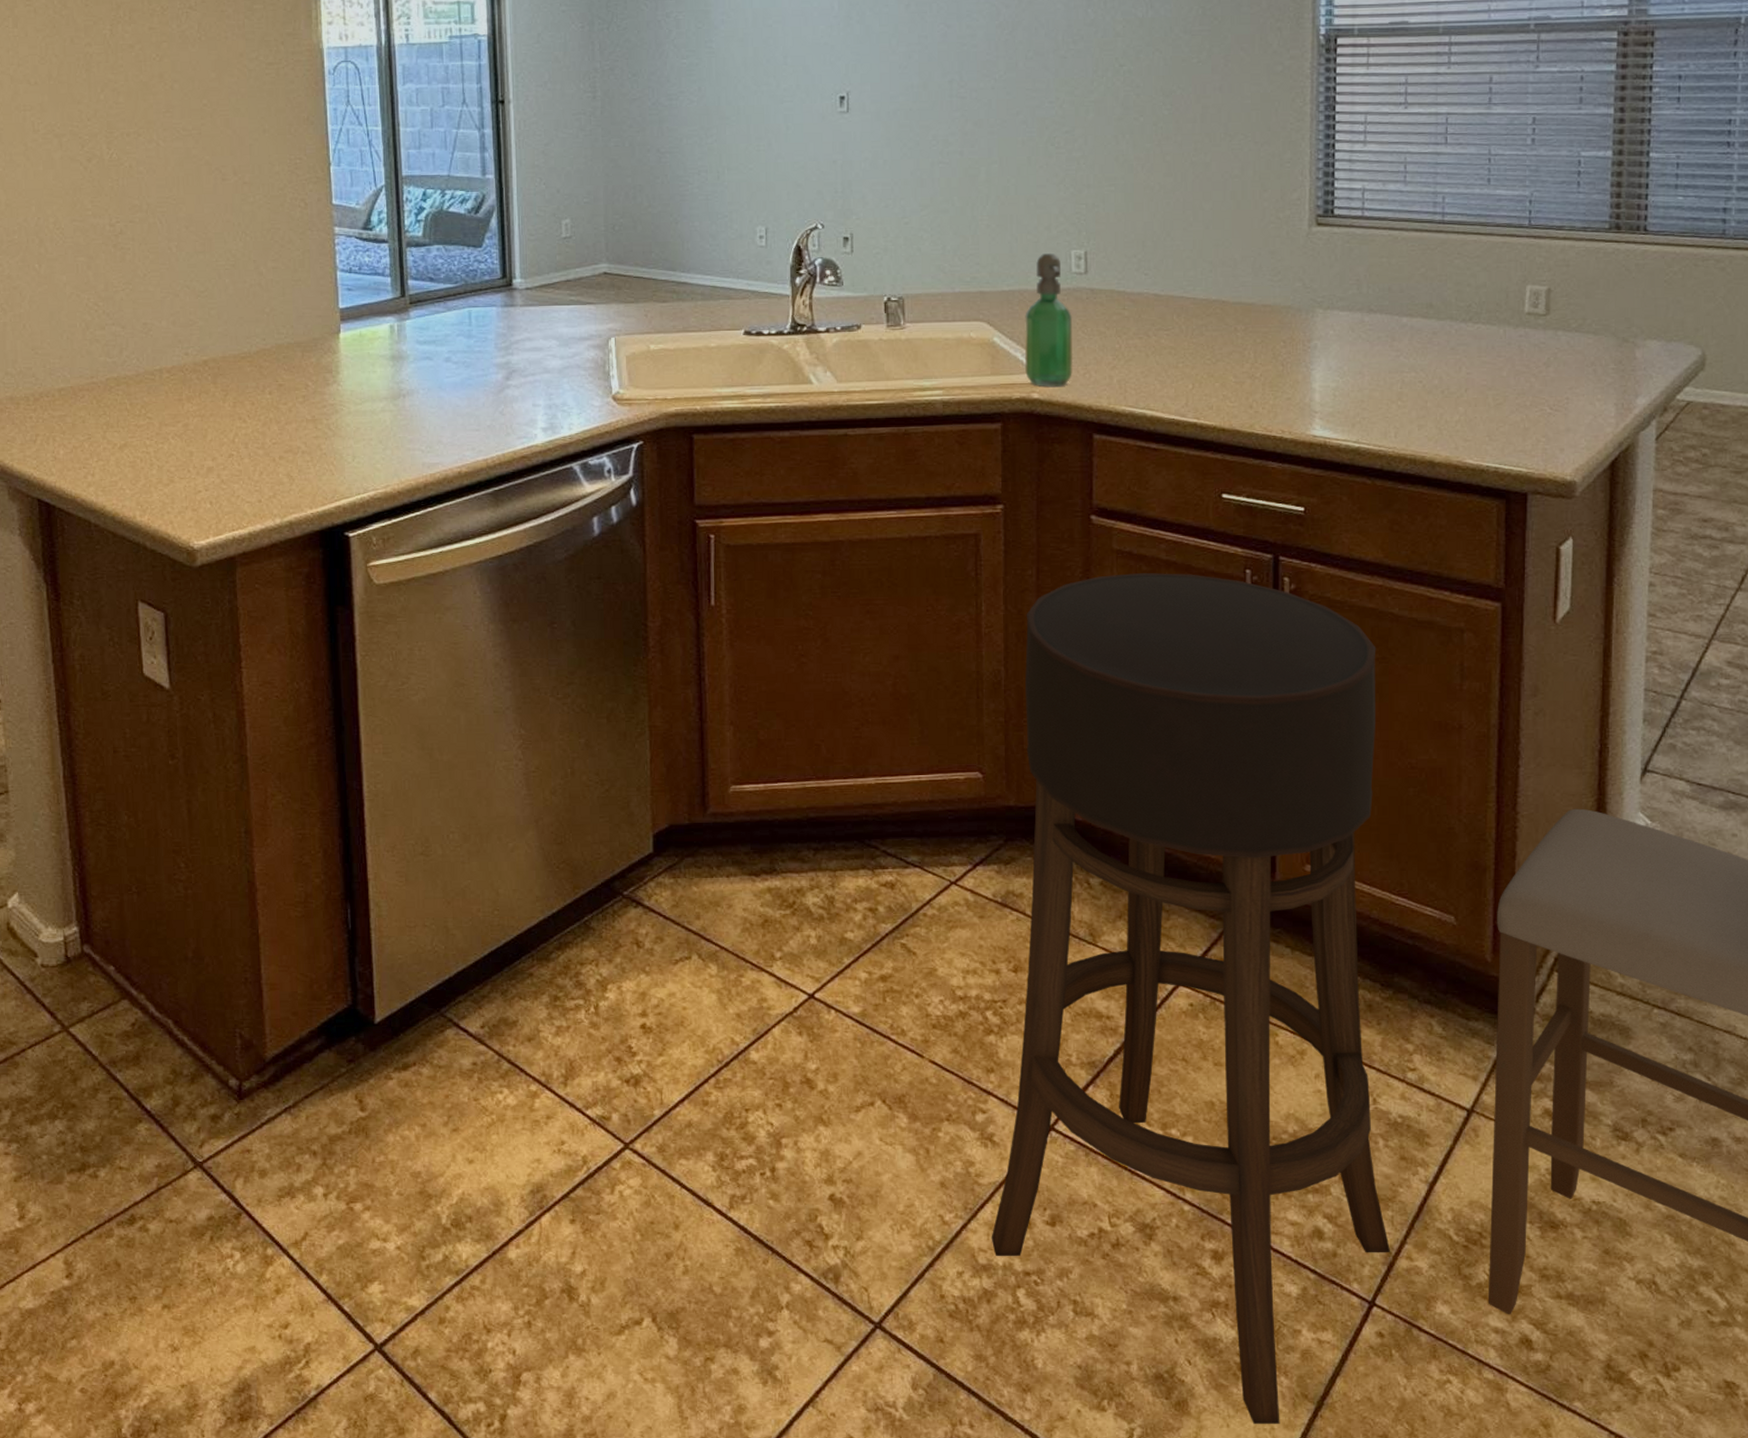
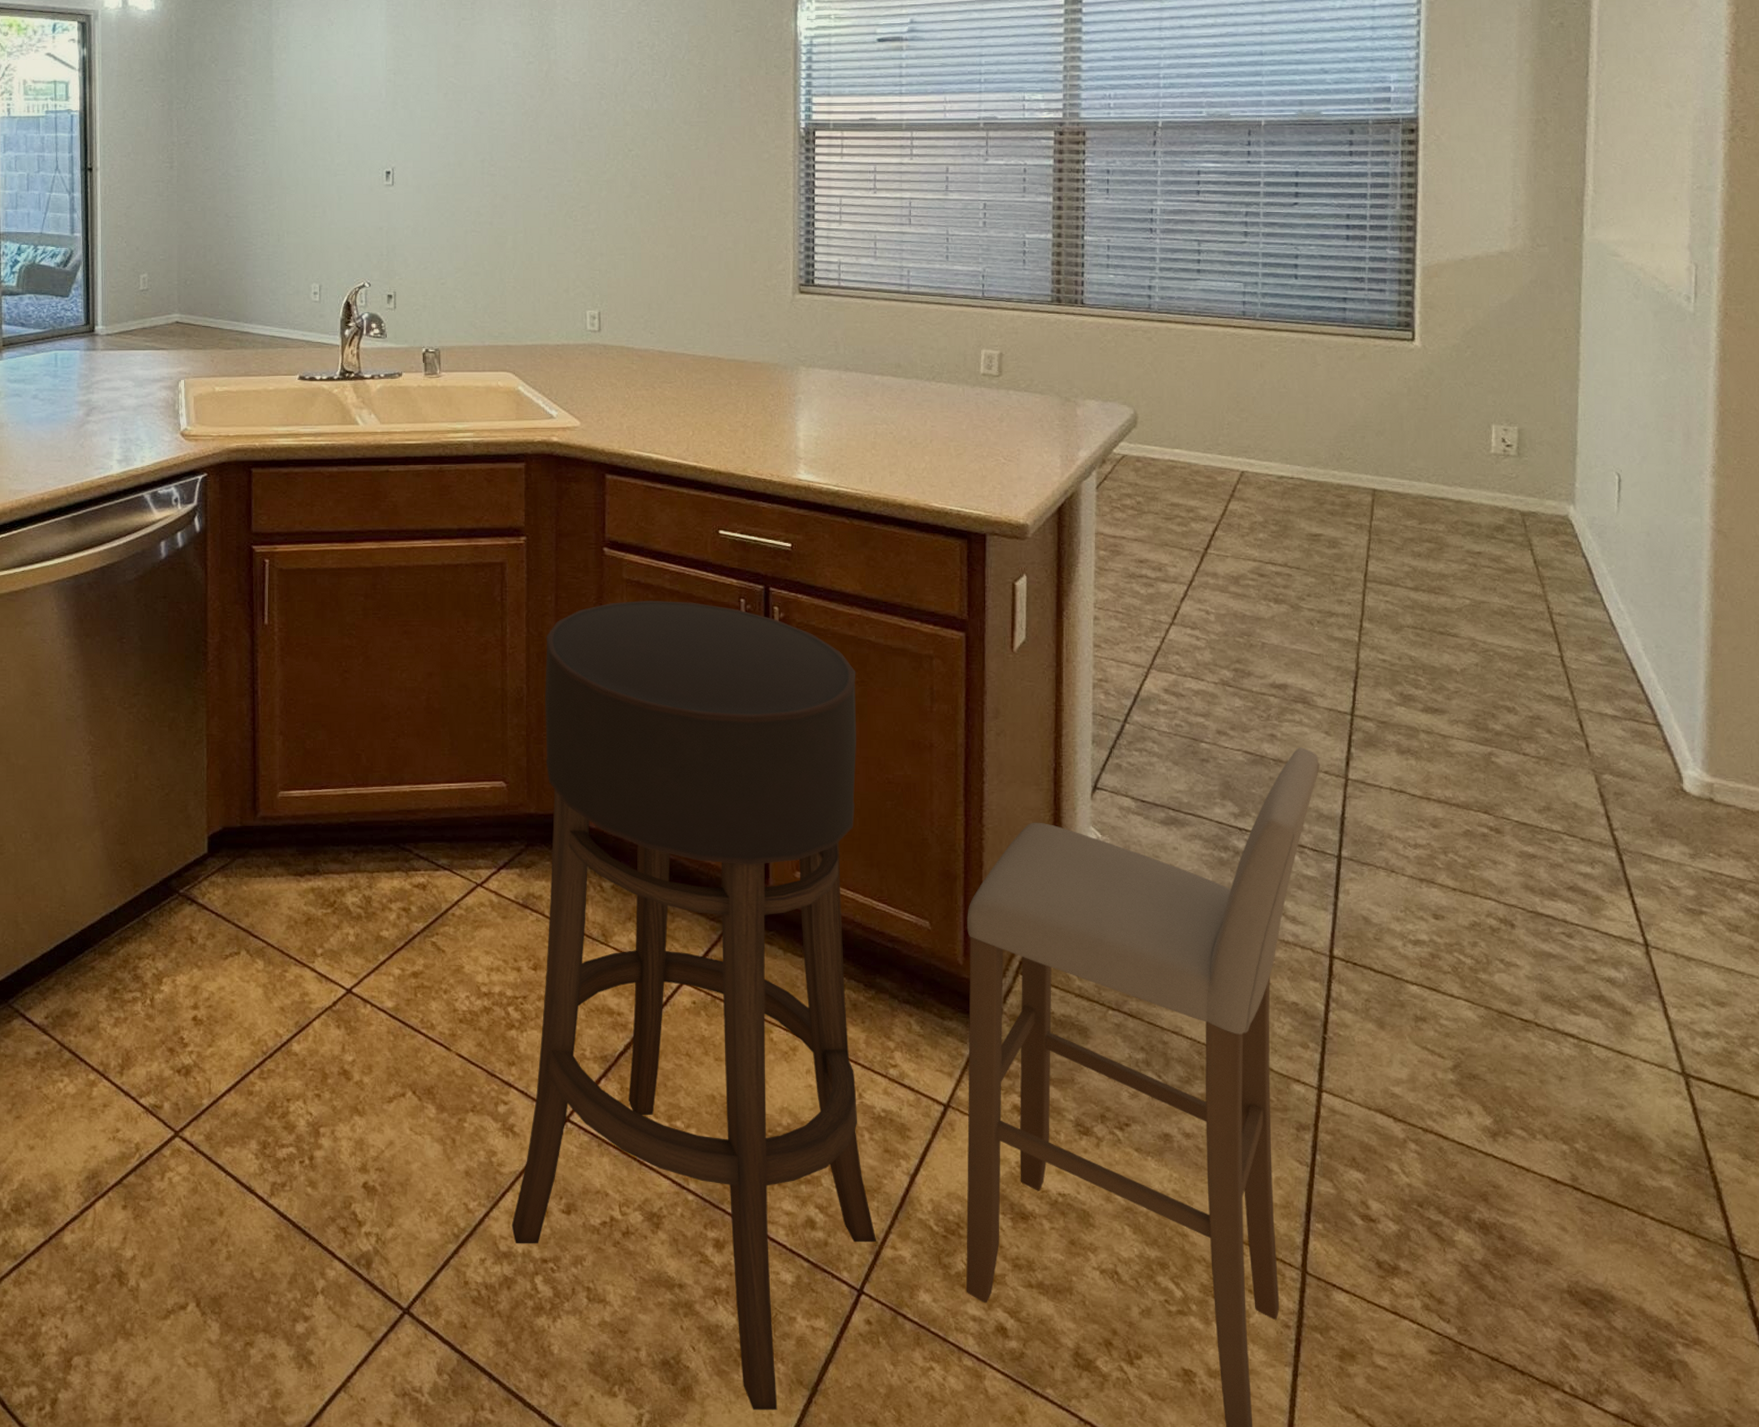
soap dispenser: present [1024,252,1074,386] -> none [545,312,588,431]

